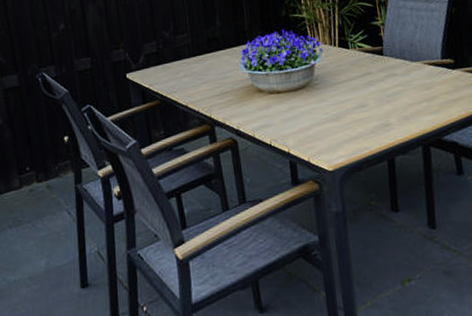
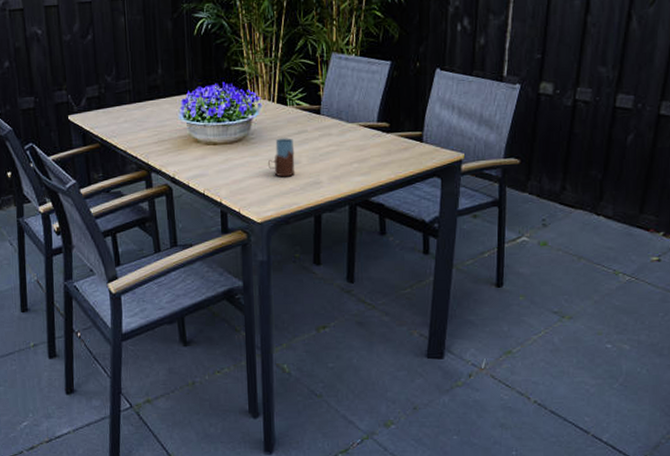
drinking glass: none [334,81,363,122] -> present [267,138,295,177]

